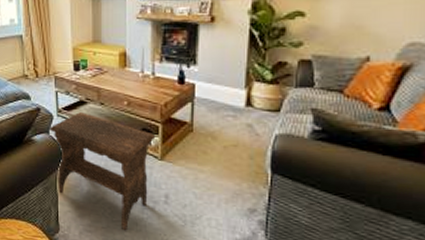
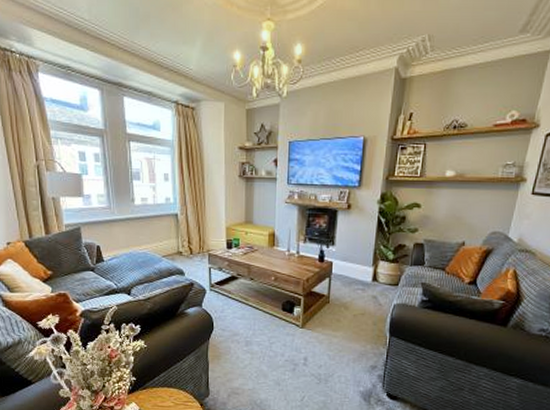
footstool: present [50,112,156,231] -> none [202,287,298,391]

